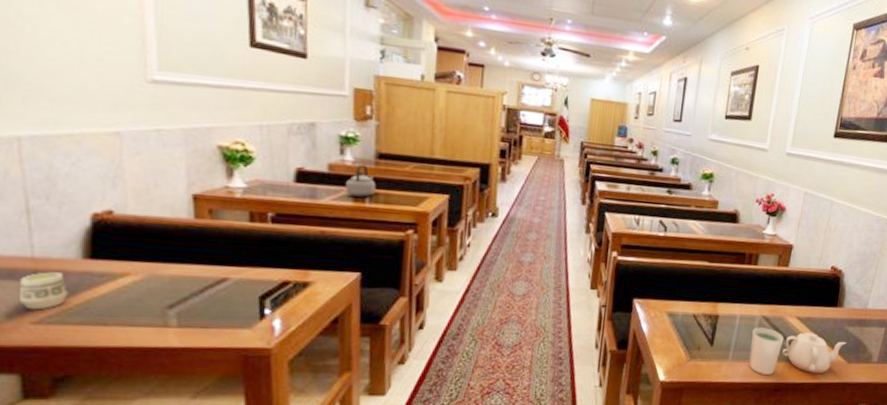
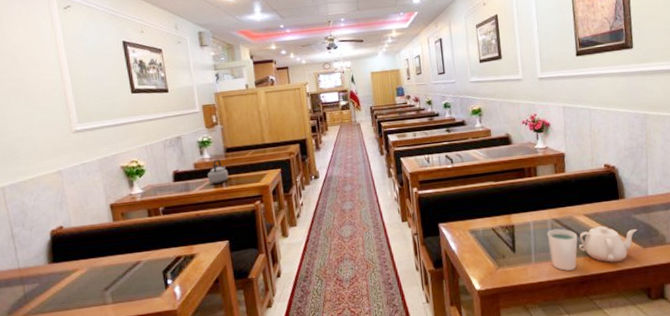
cup: present [20,272,68,310] -> none [13,276,42,306]

